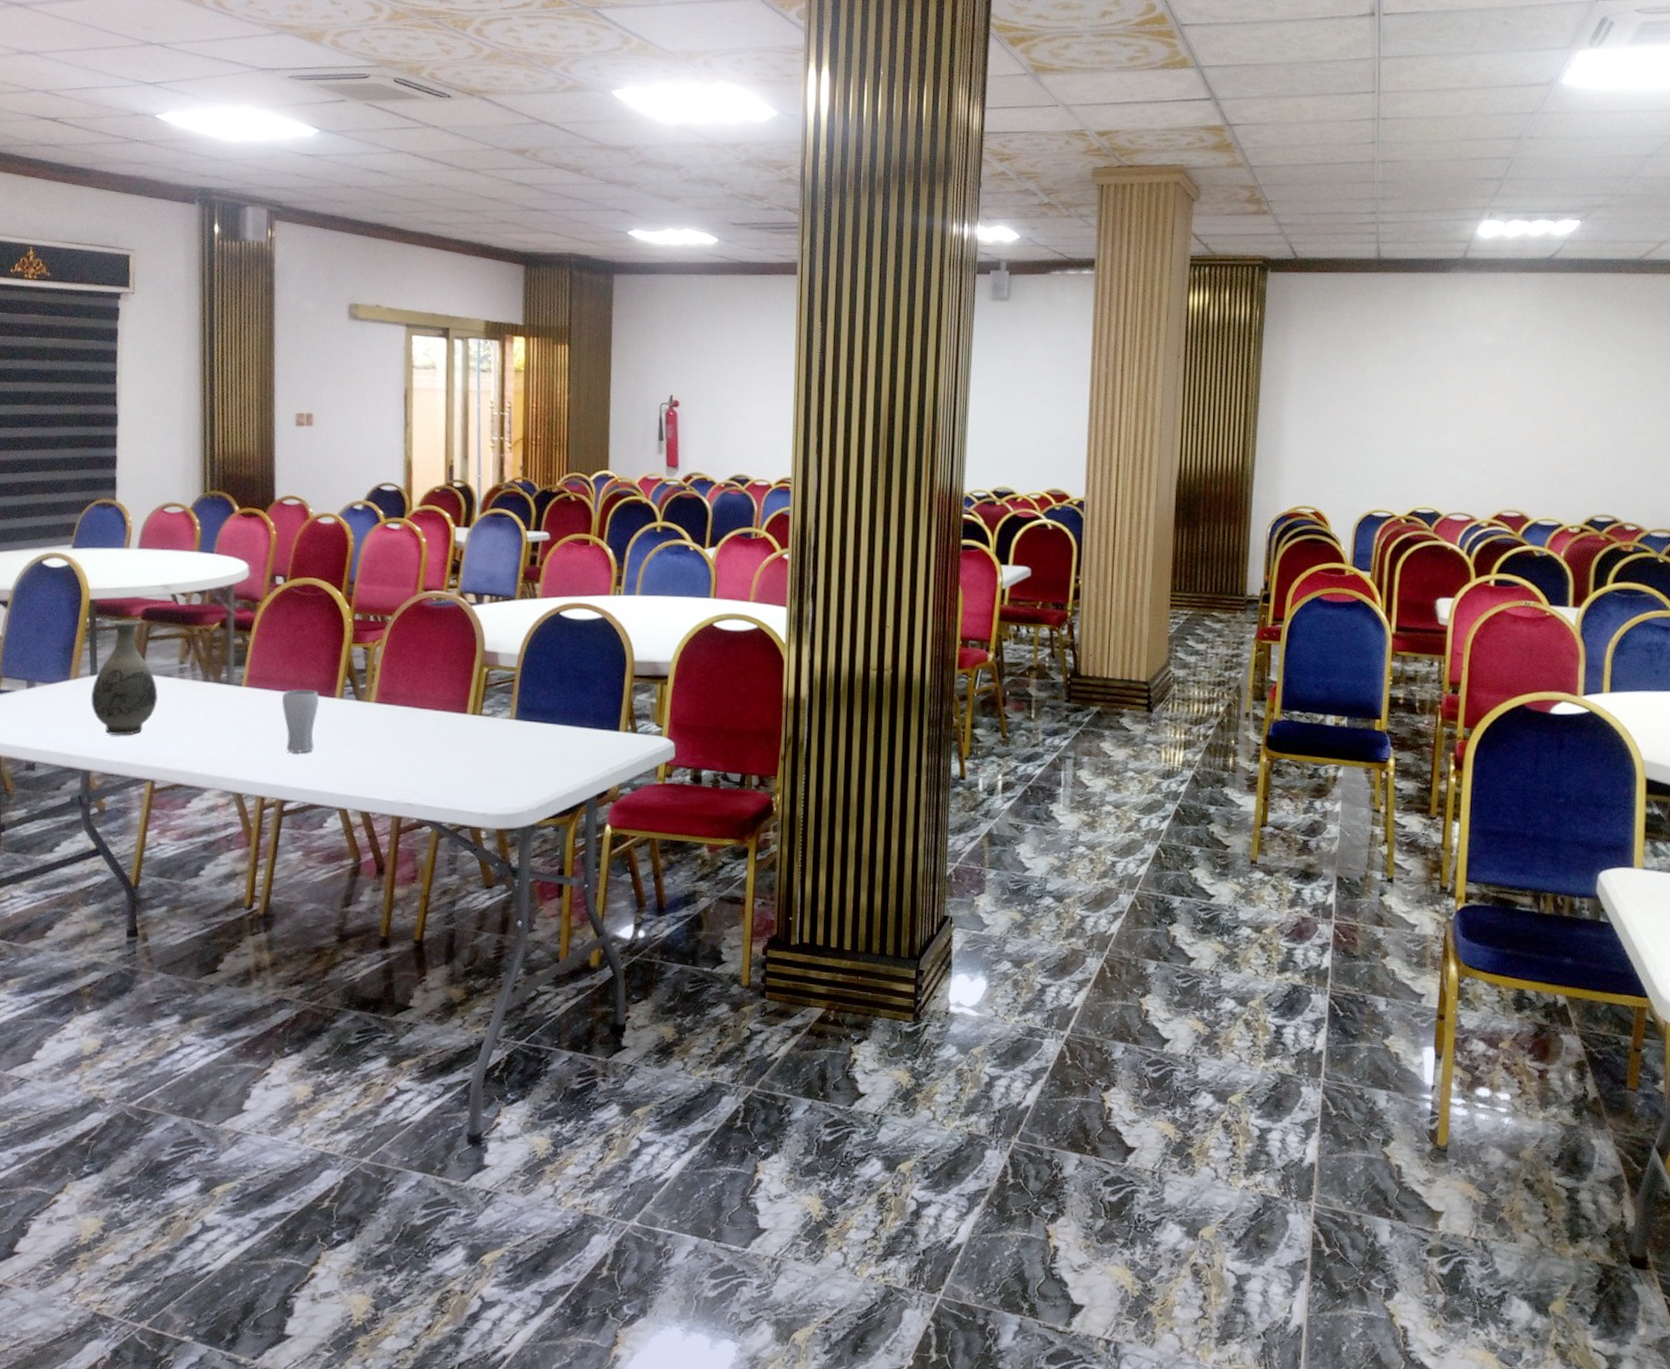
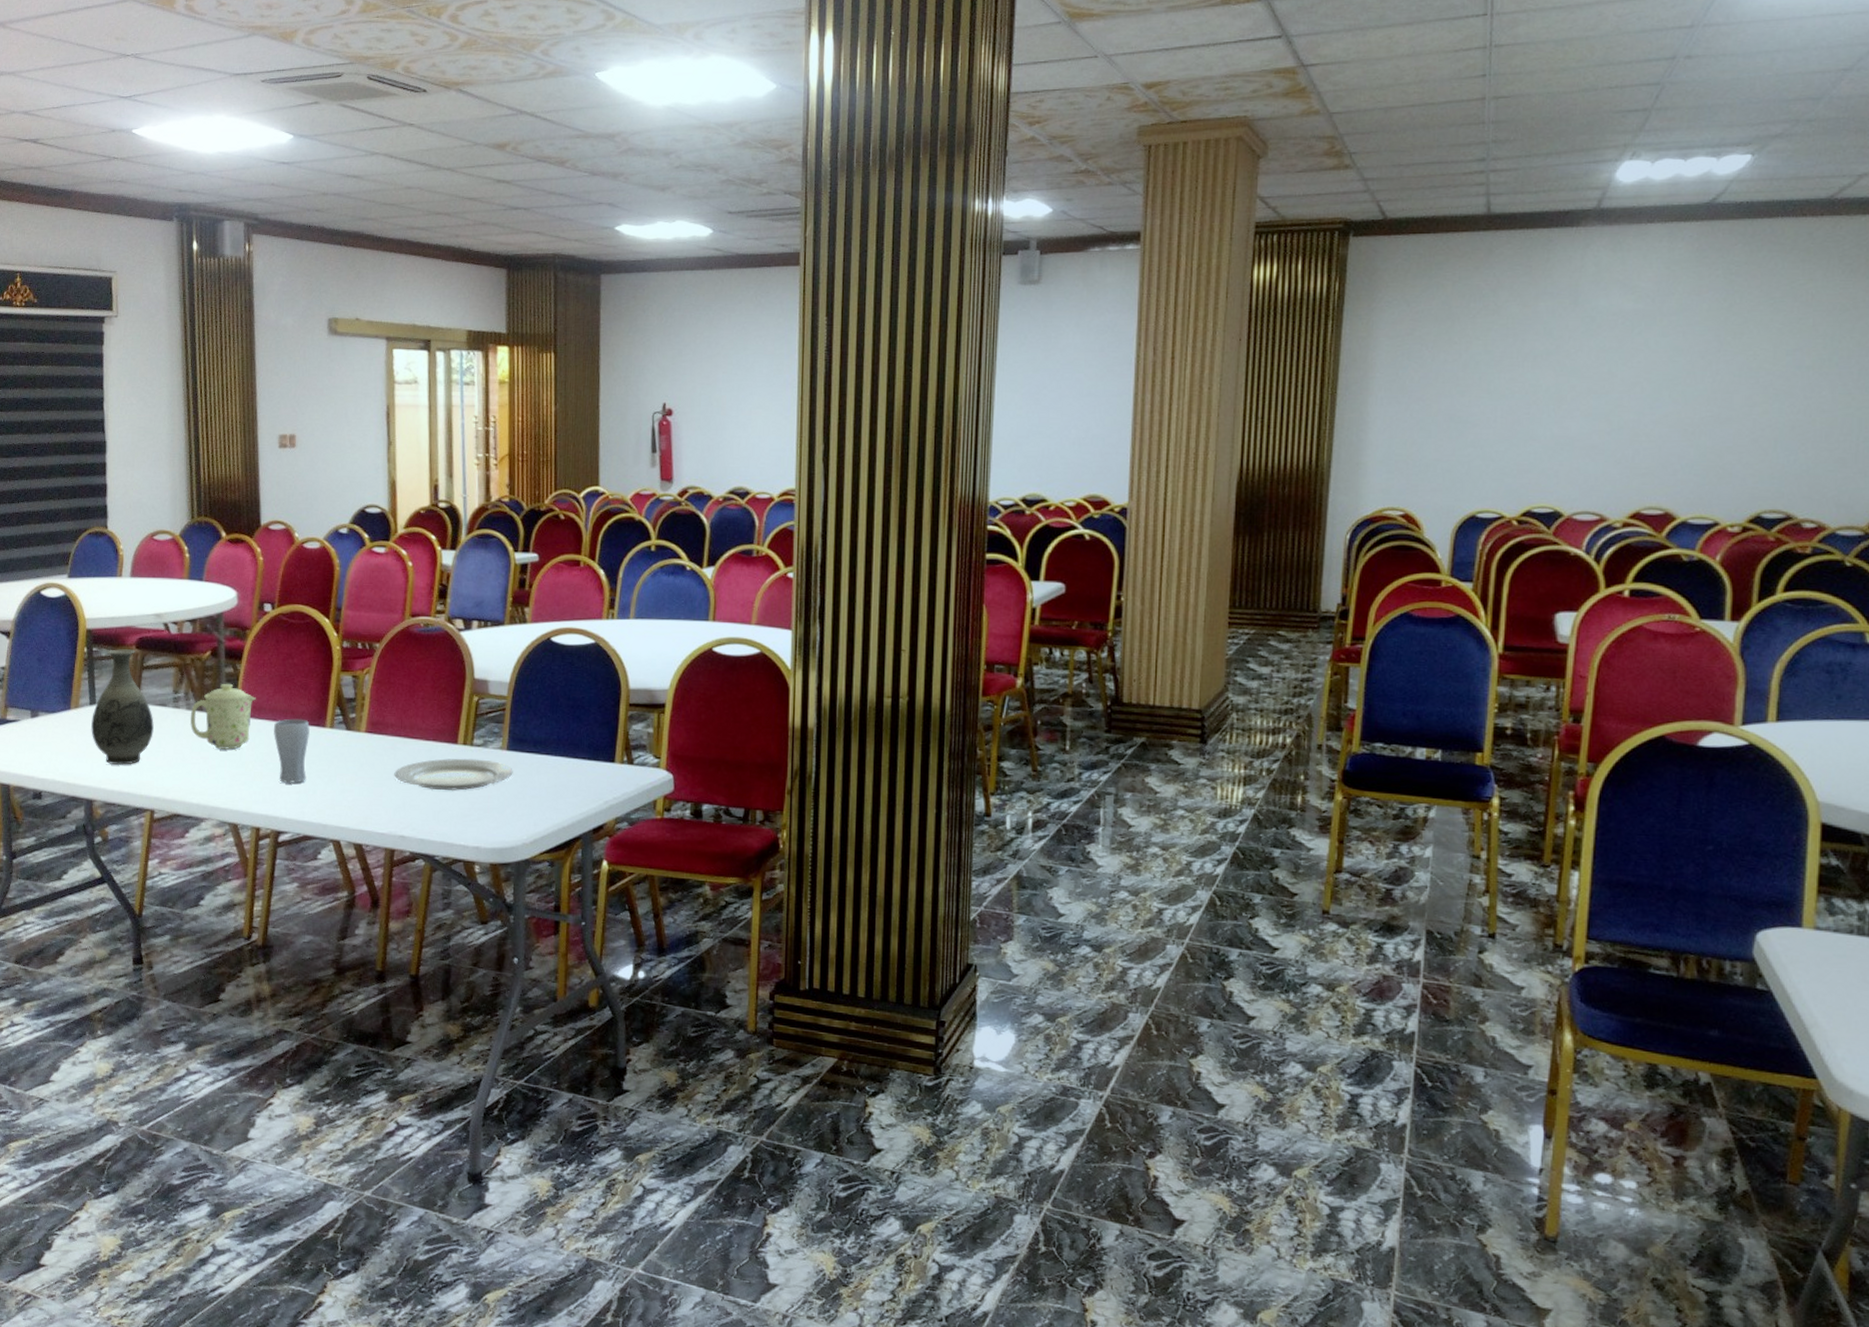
mug: none [196,654,265,720] -> present [190,683,256,750]
plate: none [403,727,521,759] -> present [394,758,513,791]

